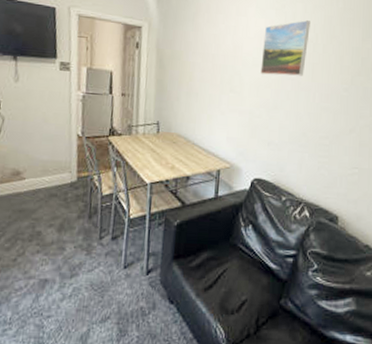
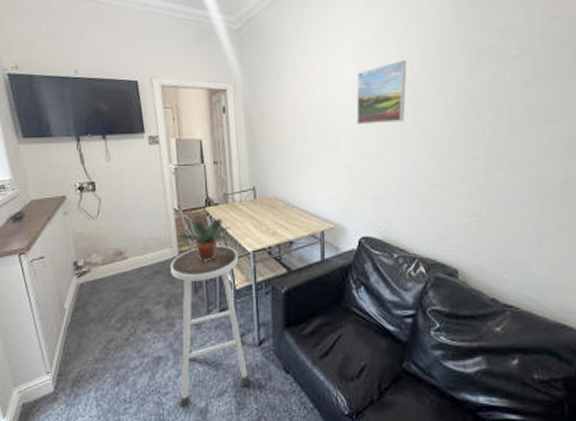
stool: none [60,174,137,333] -> present [169,245,250,408]
potted plant: none [77,147,131,189] -> present [177,217,230,261]

